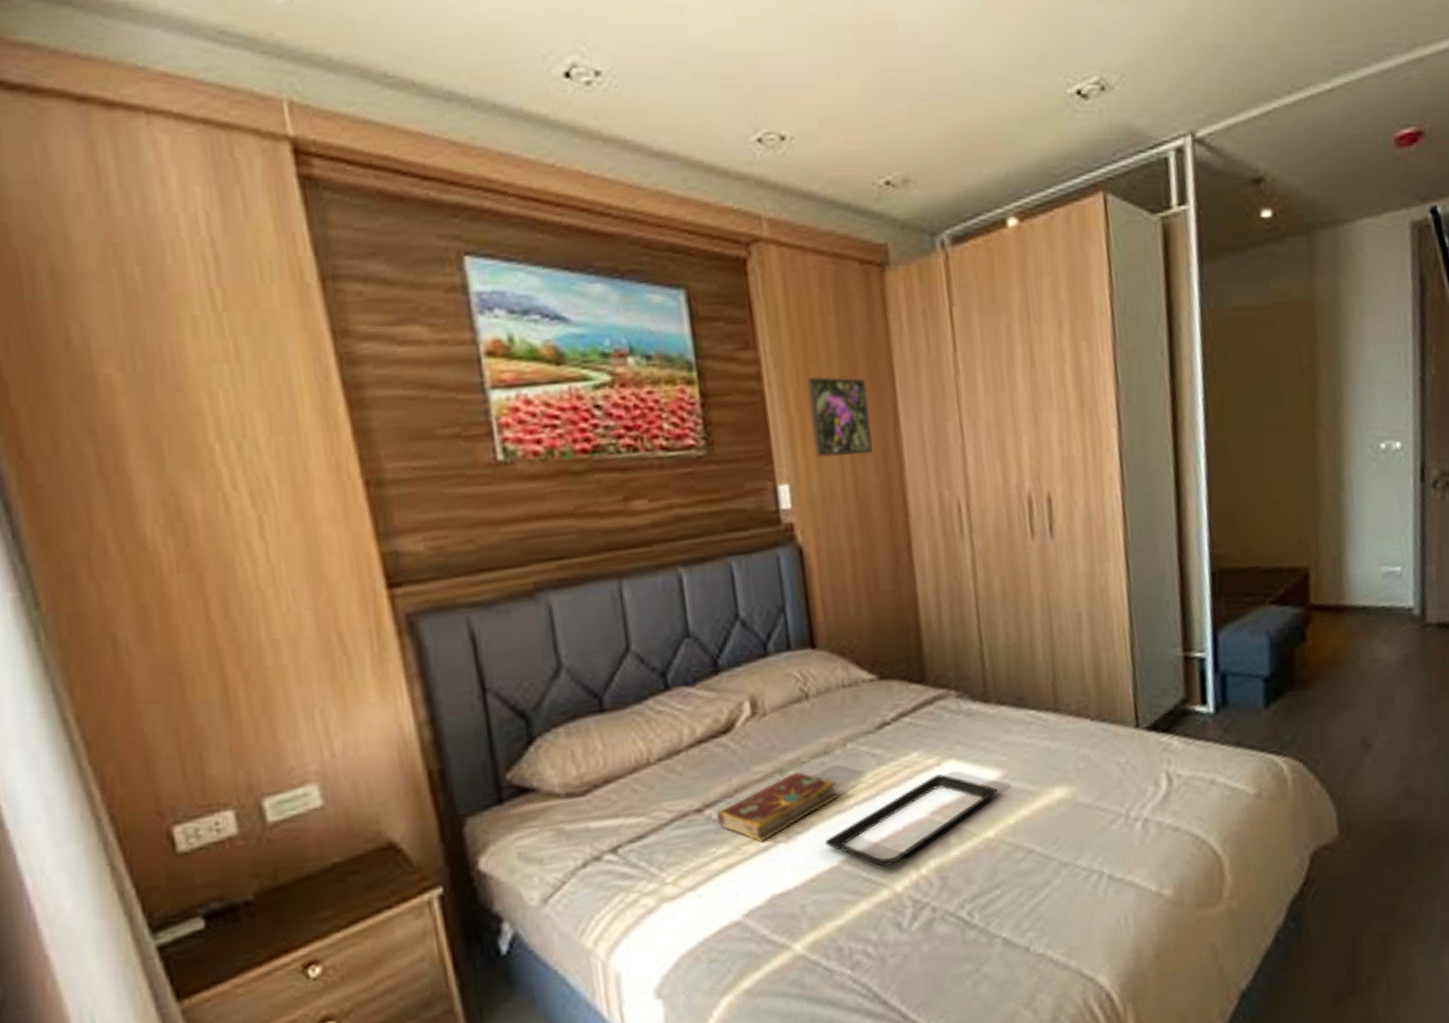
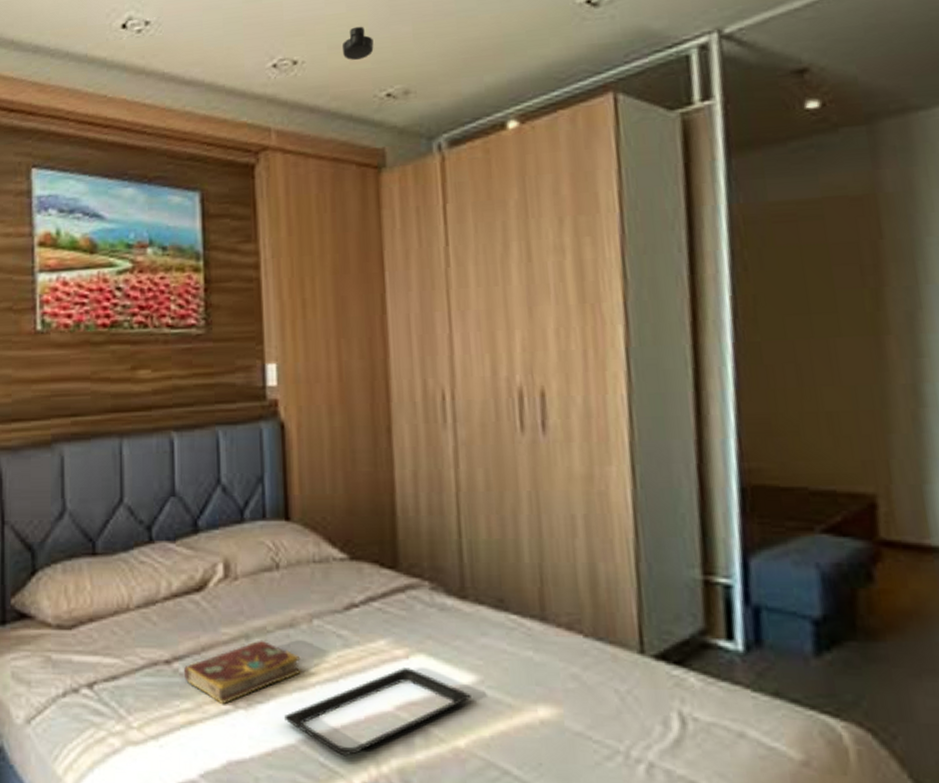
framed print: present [807,377,873,458] -> none [301,267,358,340]
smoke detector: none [834,99,869,141] -> present [343,26,374,61]

